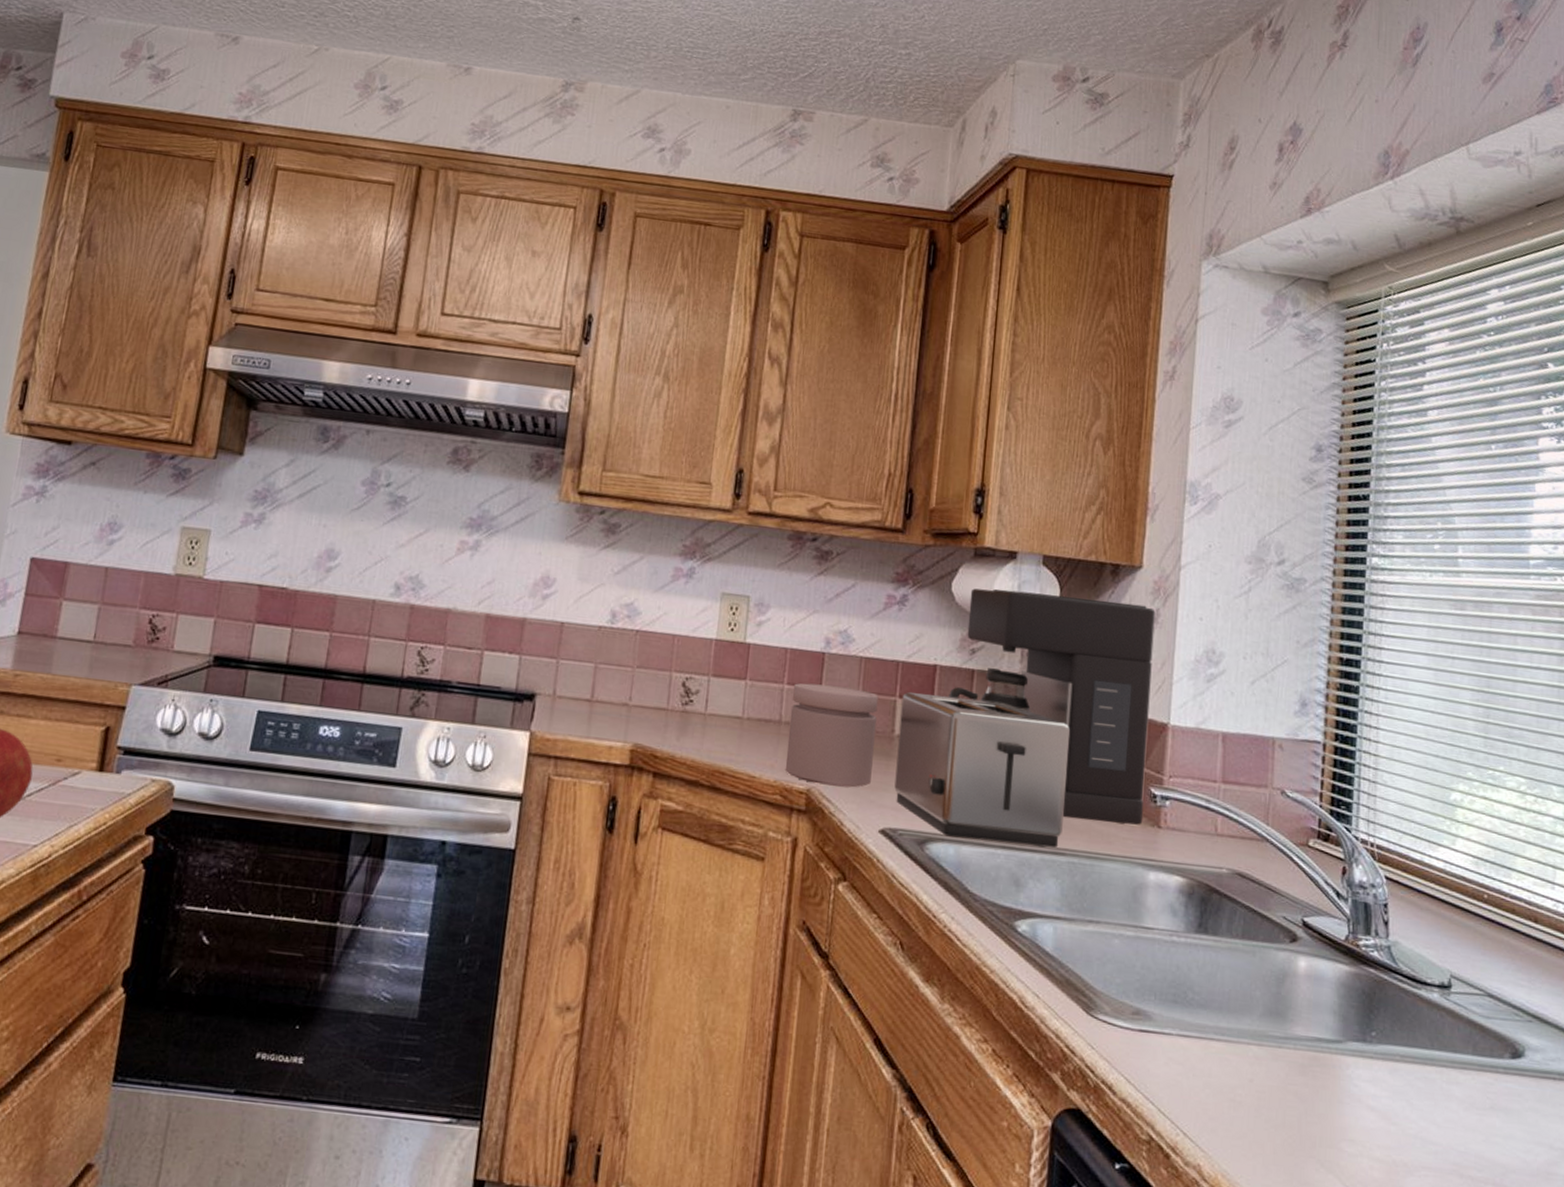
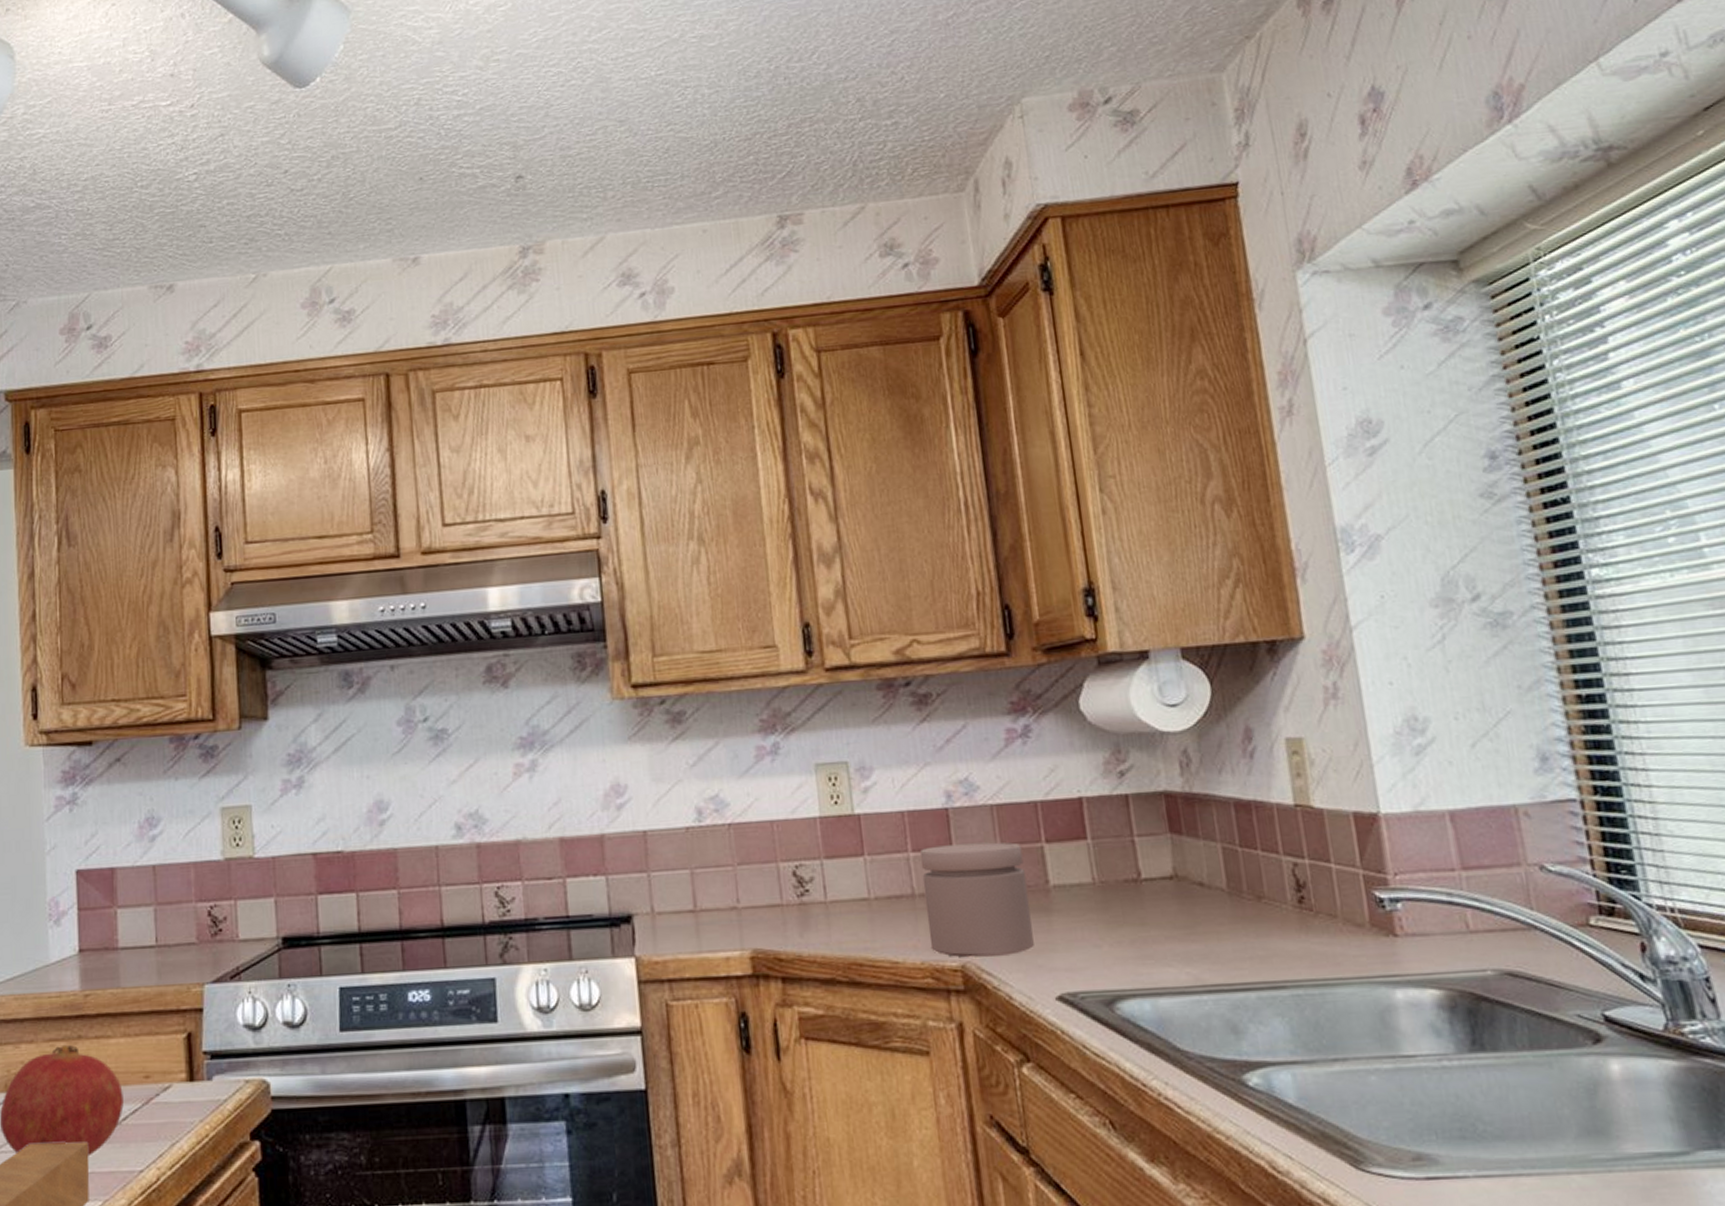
toaster: present [894,692,1071,849] -> none [1049,825,1277,991]
coffee maker: present [949,588,1156,825] -> none [1103,681,1374,945]

